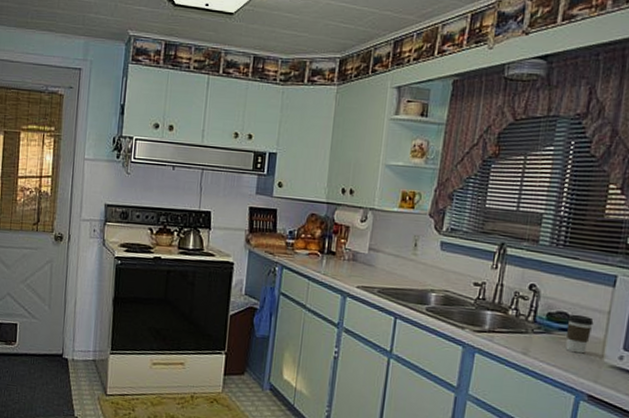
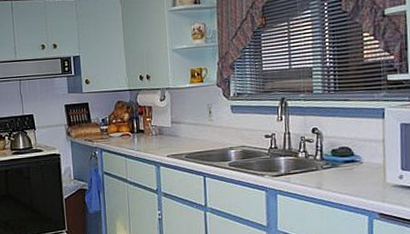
coffee cup: present [565,314,594,354] -> none [349,146,372,180]

